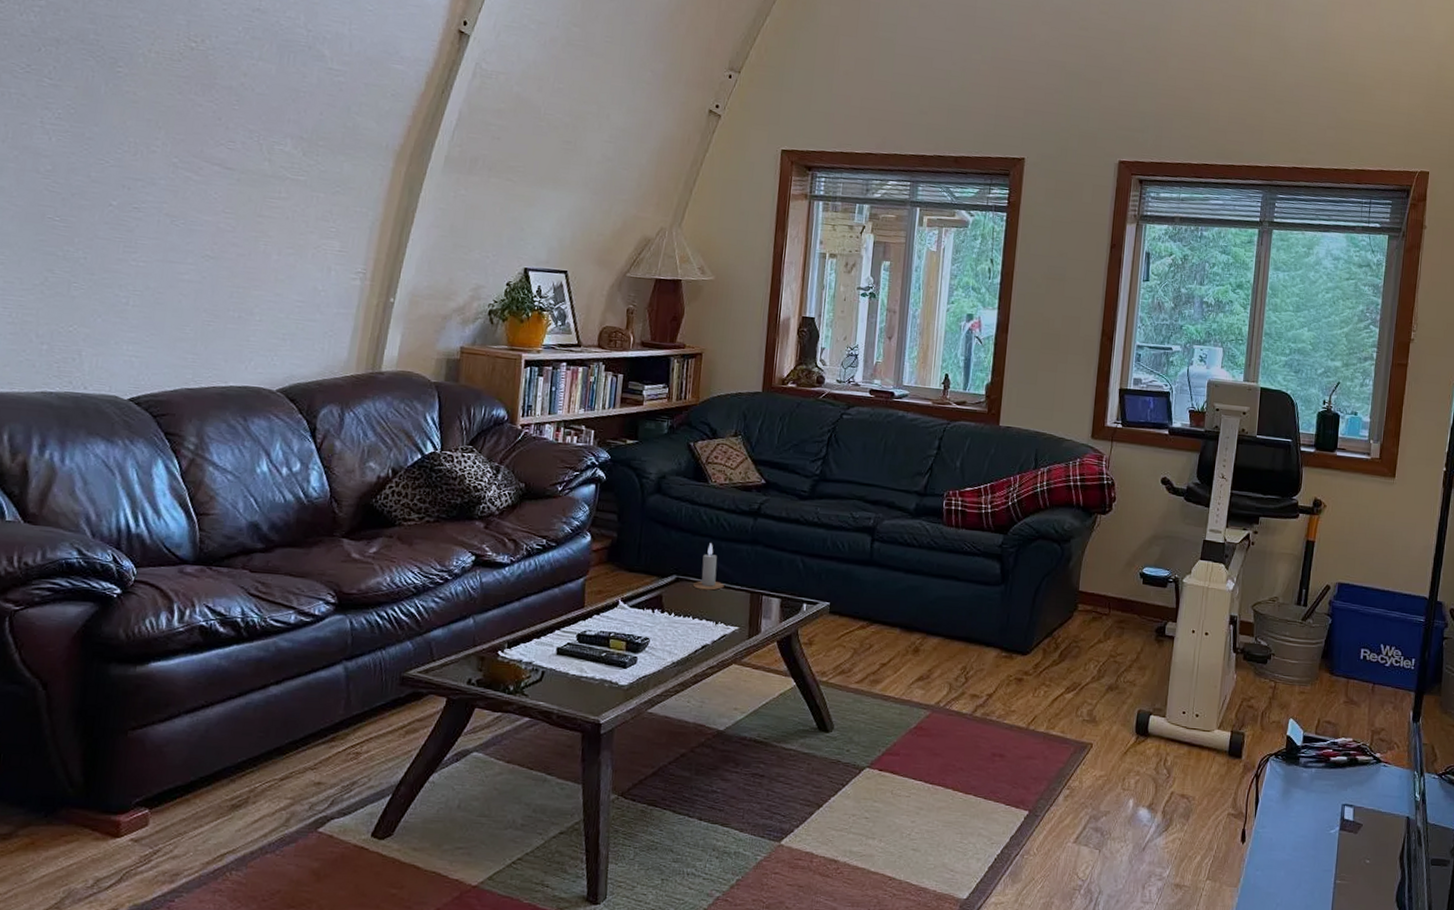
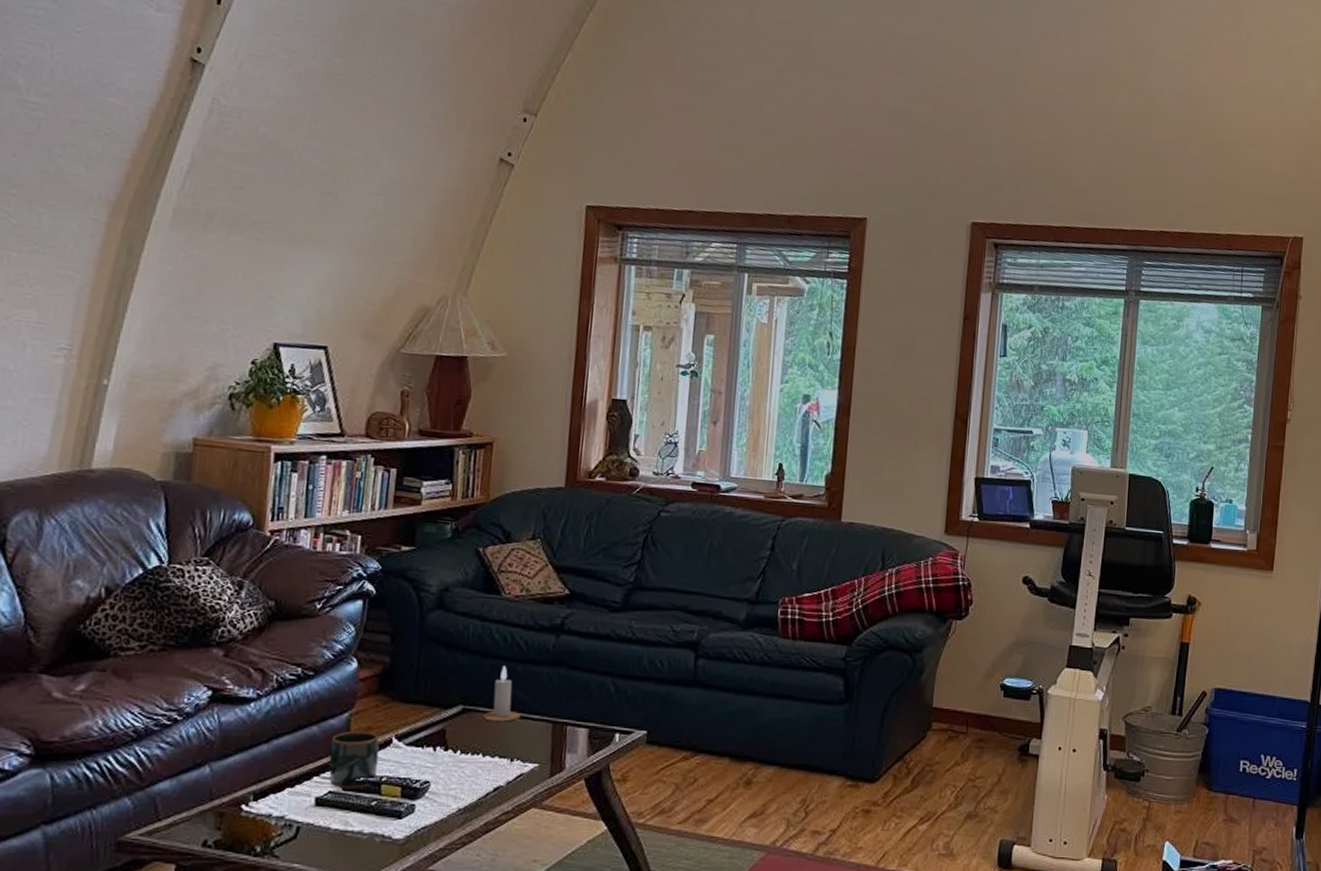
mug: none [567,593,608,643] -> present [328,731,379,790]

